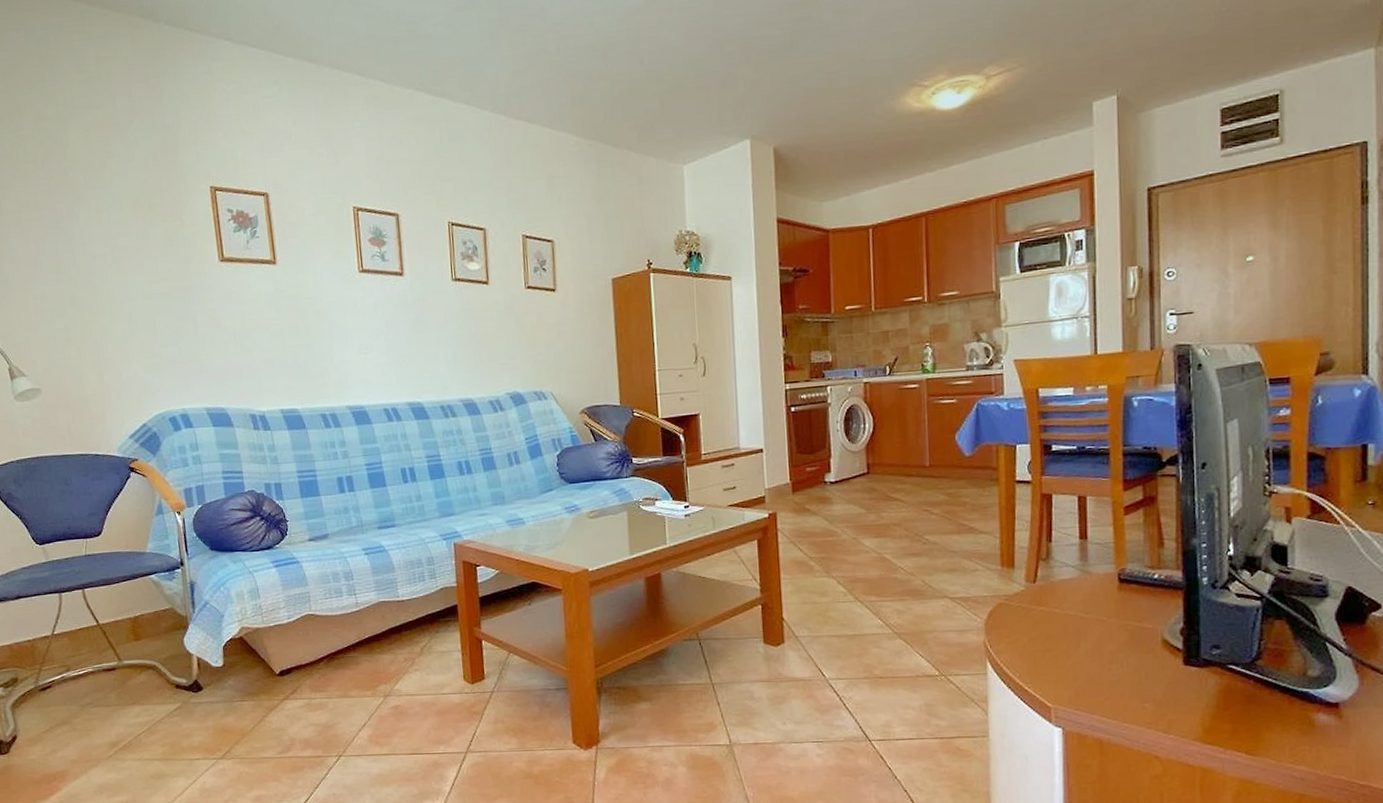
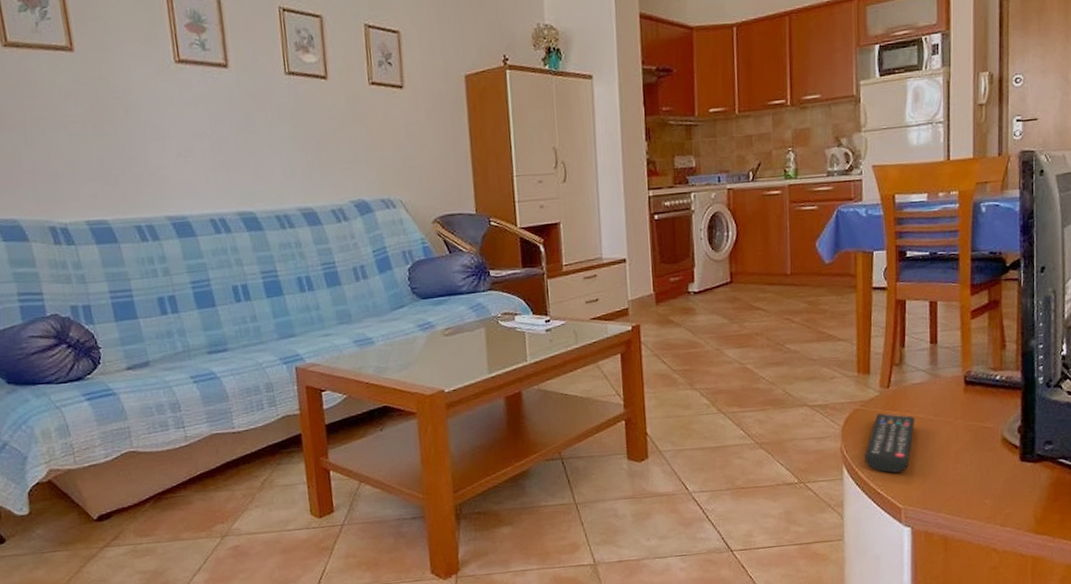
remote control: none [1010,608,1065,670] -> present [865,413,916,473]

